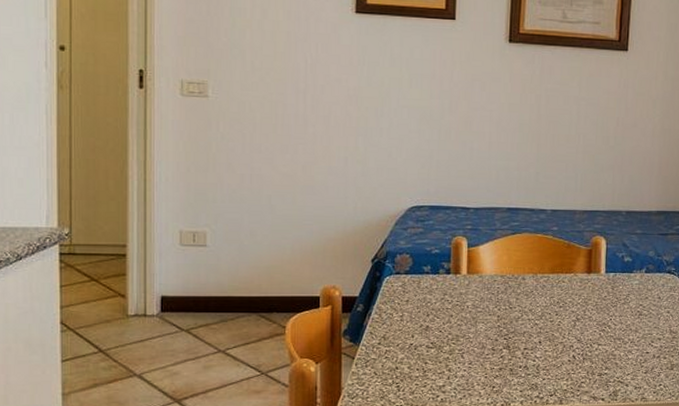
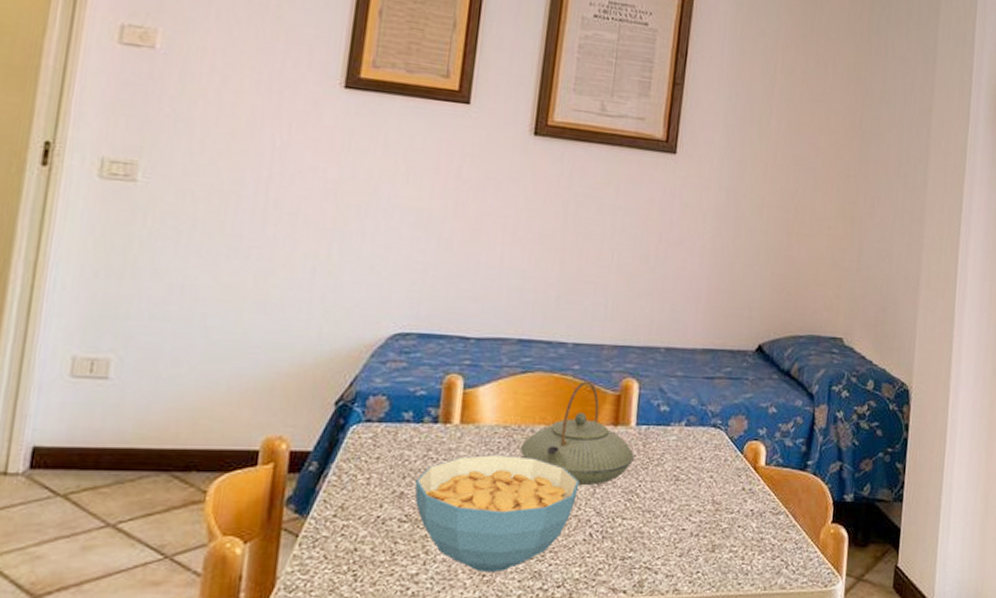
cereal bowl: none [436,297,563,385] -> present [414,454,580,573]
teapot: none [515,239,605,319] -> present [521,381,634,485]

